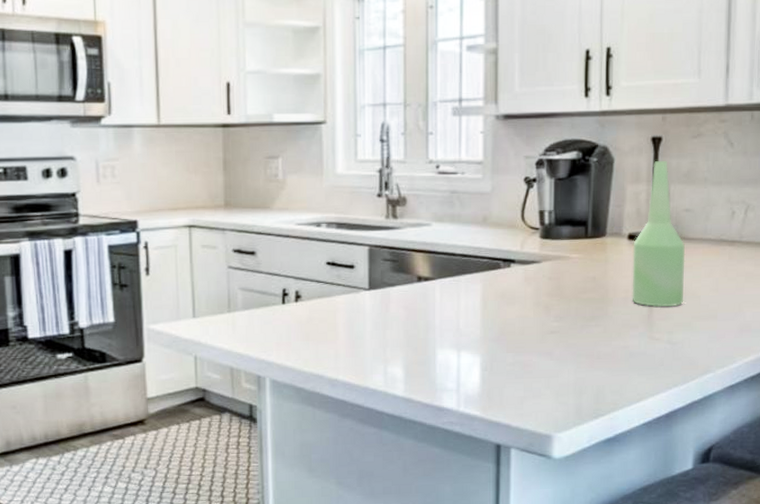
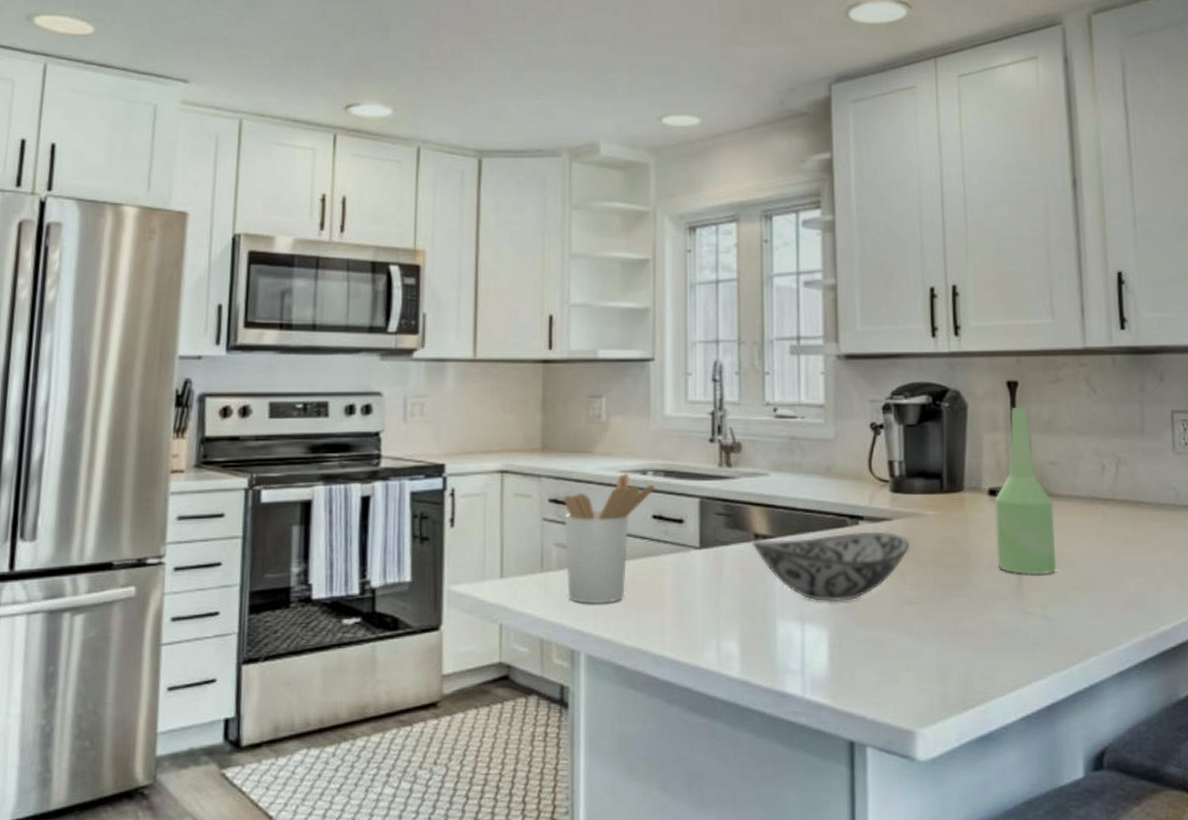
utensil holder: none [246,225,328,338] -> present [563,473,655,604]
decorative bowl: none [415,272,556,332] -> present [751,531,910,601]

